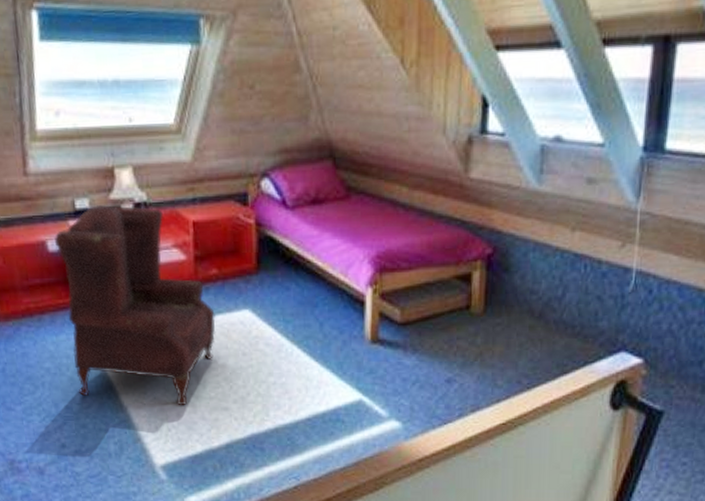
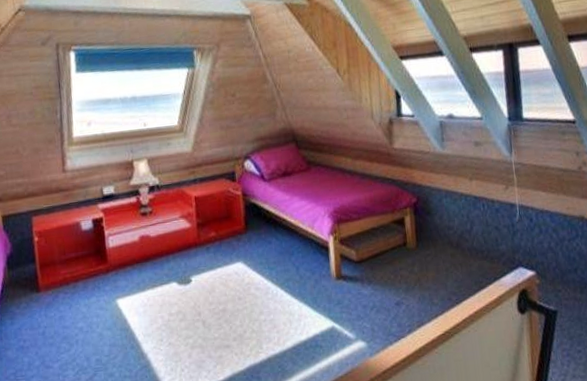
armchair: present [53,205,216,406] -> none [86,189,217,348]

